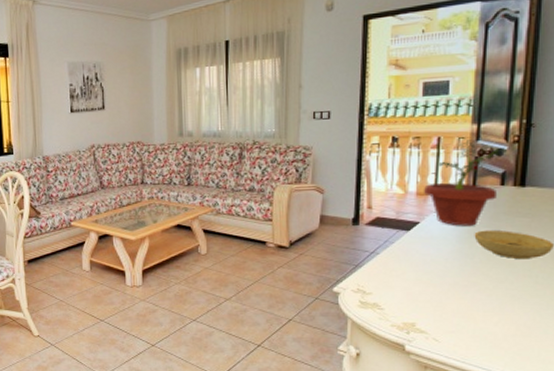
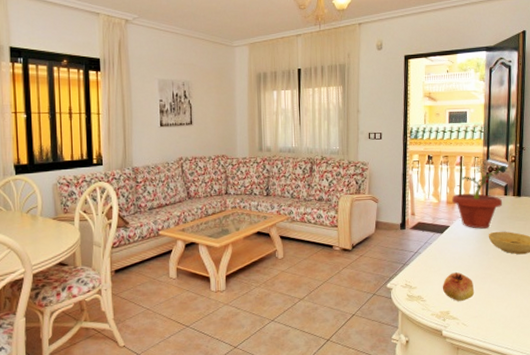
fruit: none [406,277,452,312] -> present [442,271,475,301]

